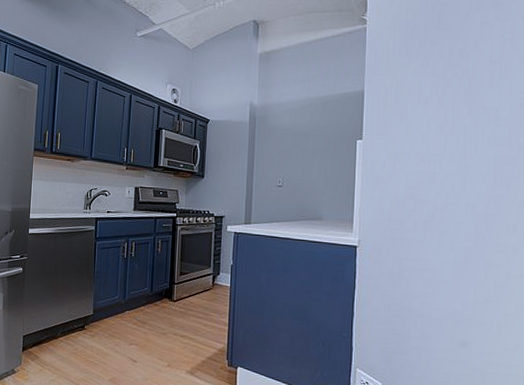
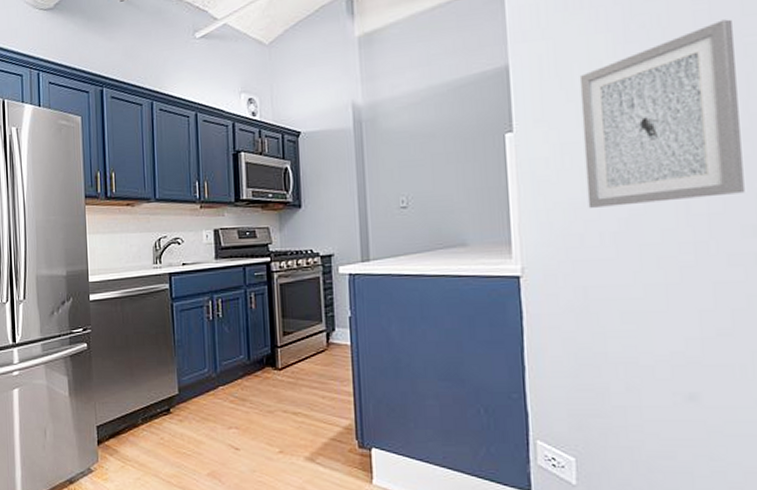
wall art: none [408,79,515,203] -> present [579,19,745,208]

